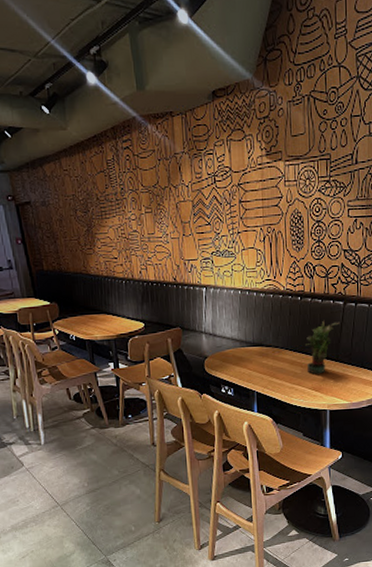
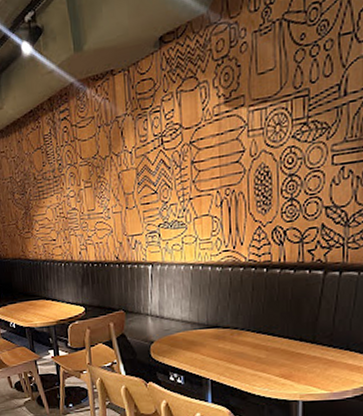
potted plant: present [304,320,341,374] -> none [271,294,319,359]

